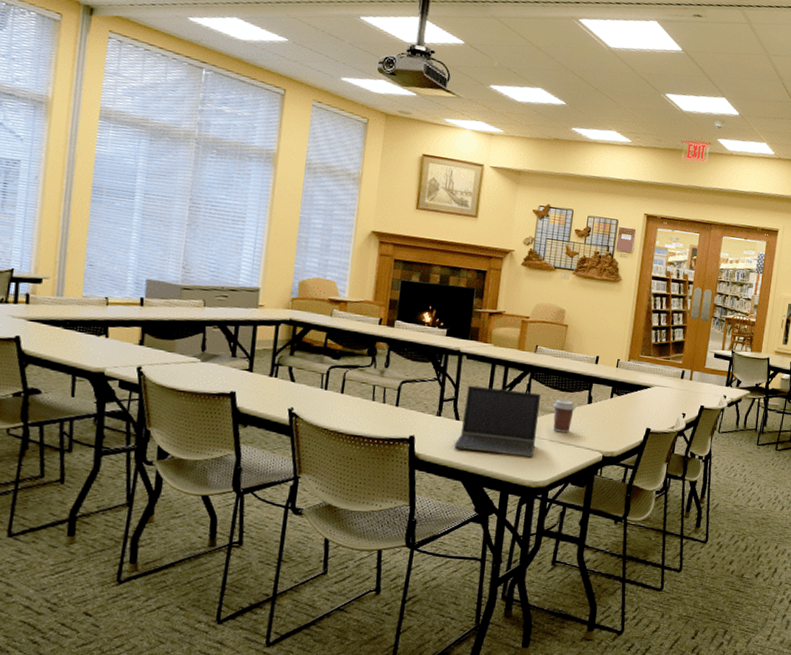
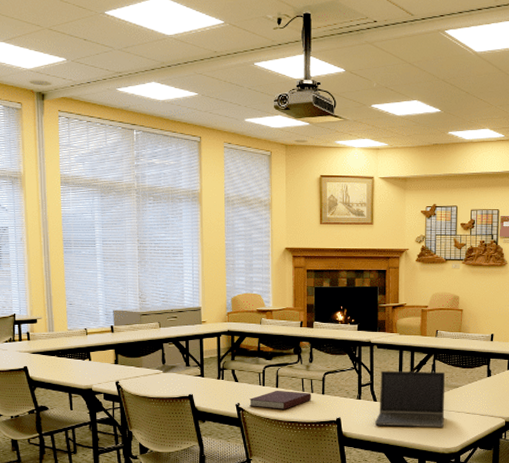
notebook: none [305,396,383,420] -> present [249,390,311,409]
coffee cup: present [553,399,576,433] -> none [456,375,477,404]

